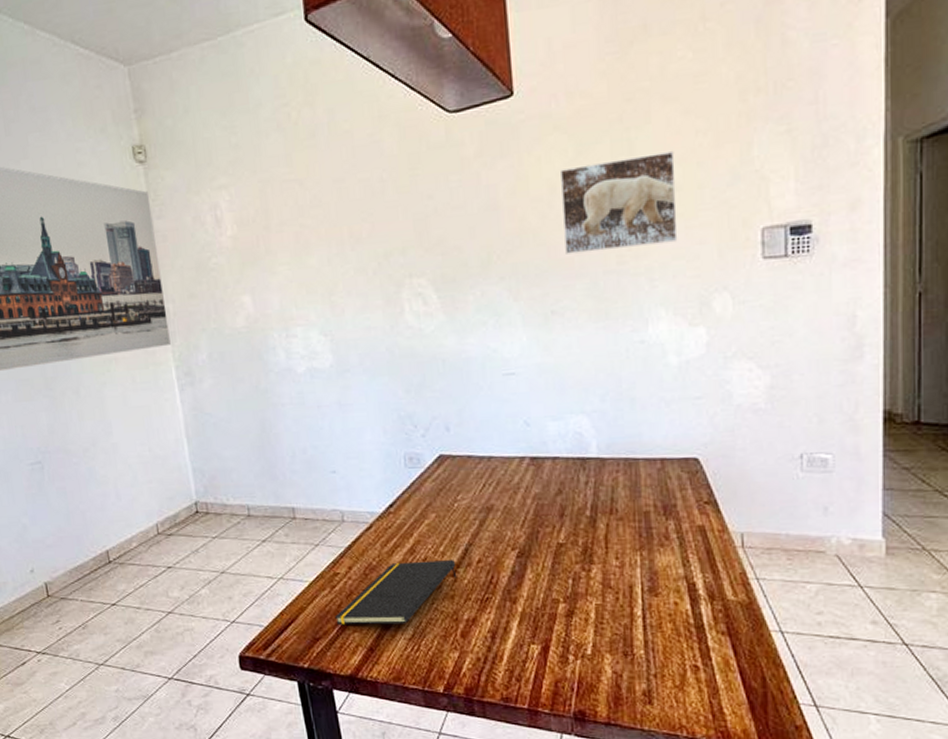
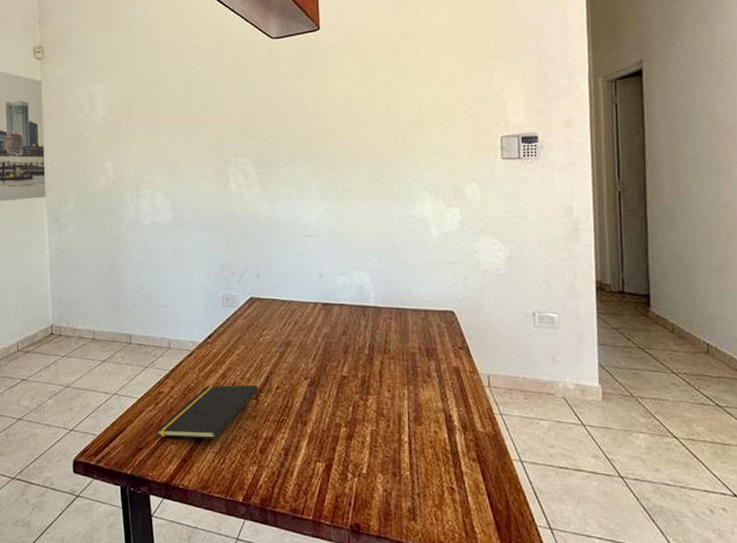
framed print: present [559,150,678,254] -> none [351,76,439,147]

